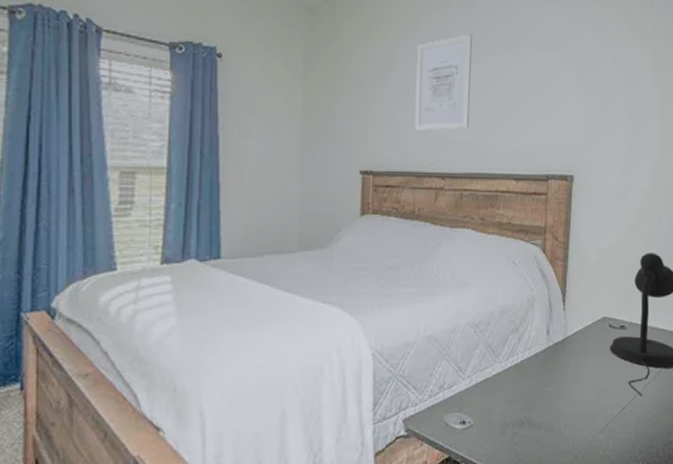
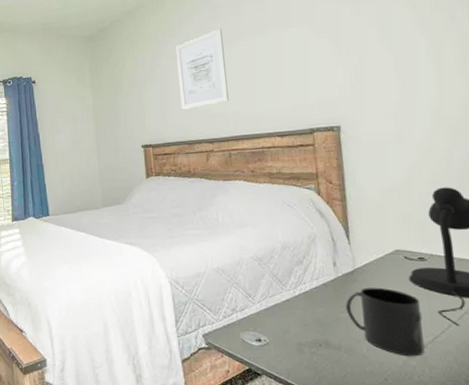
mug: none [552,357,616,431] -> present [346,287,425,357]

